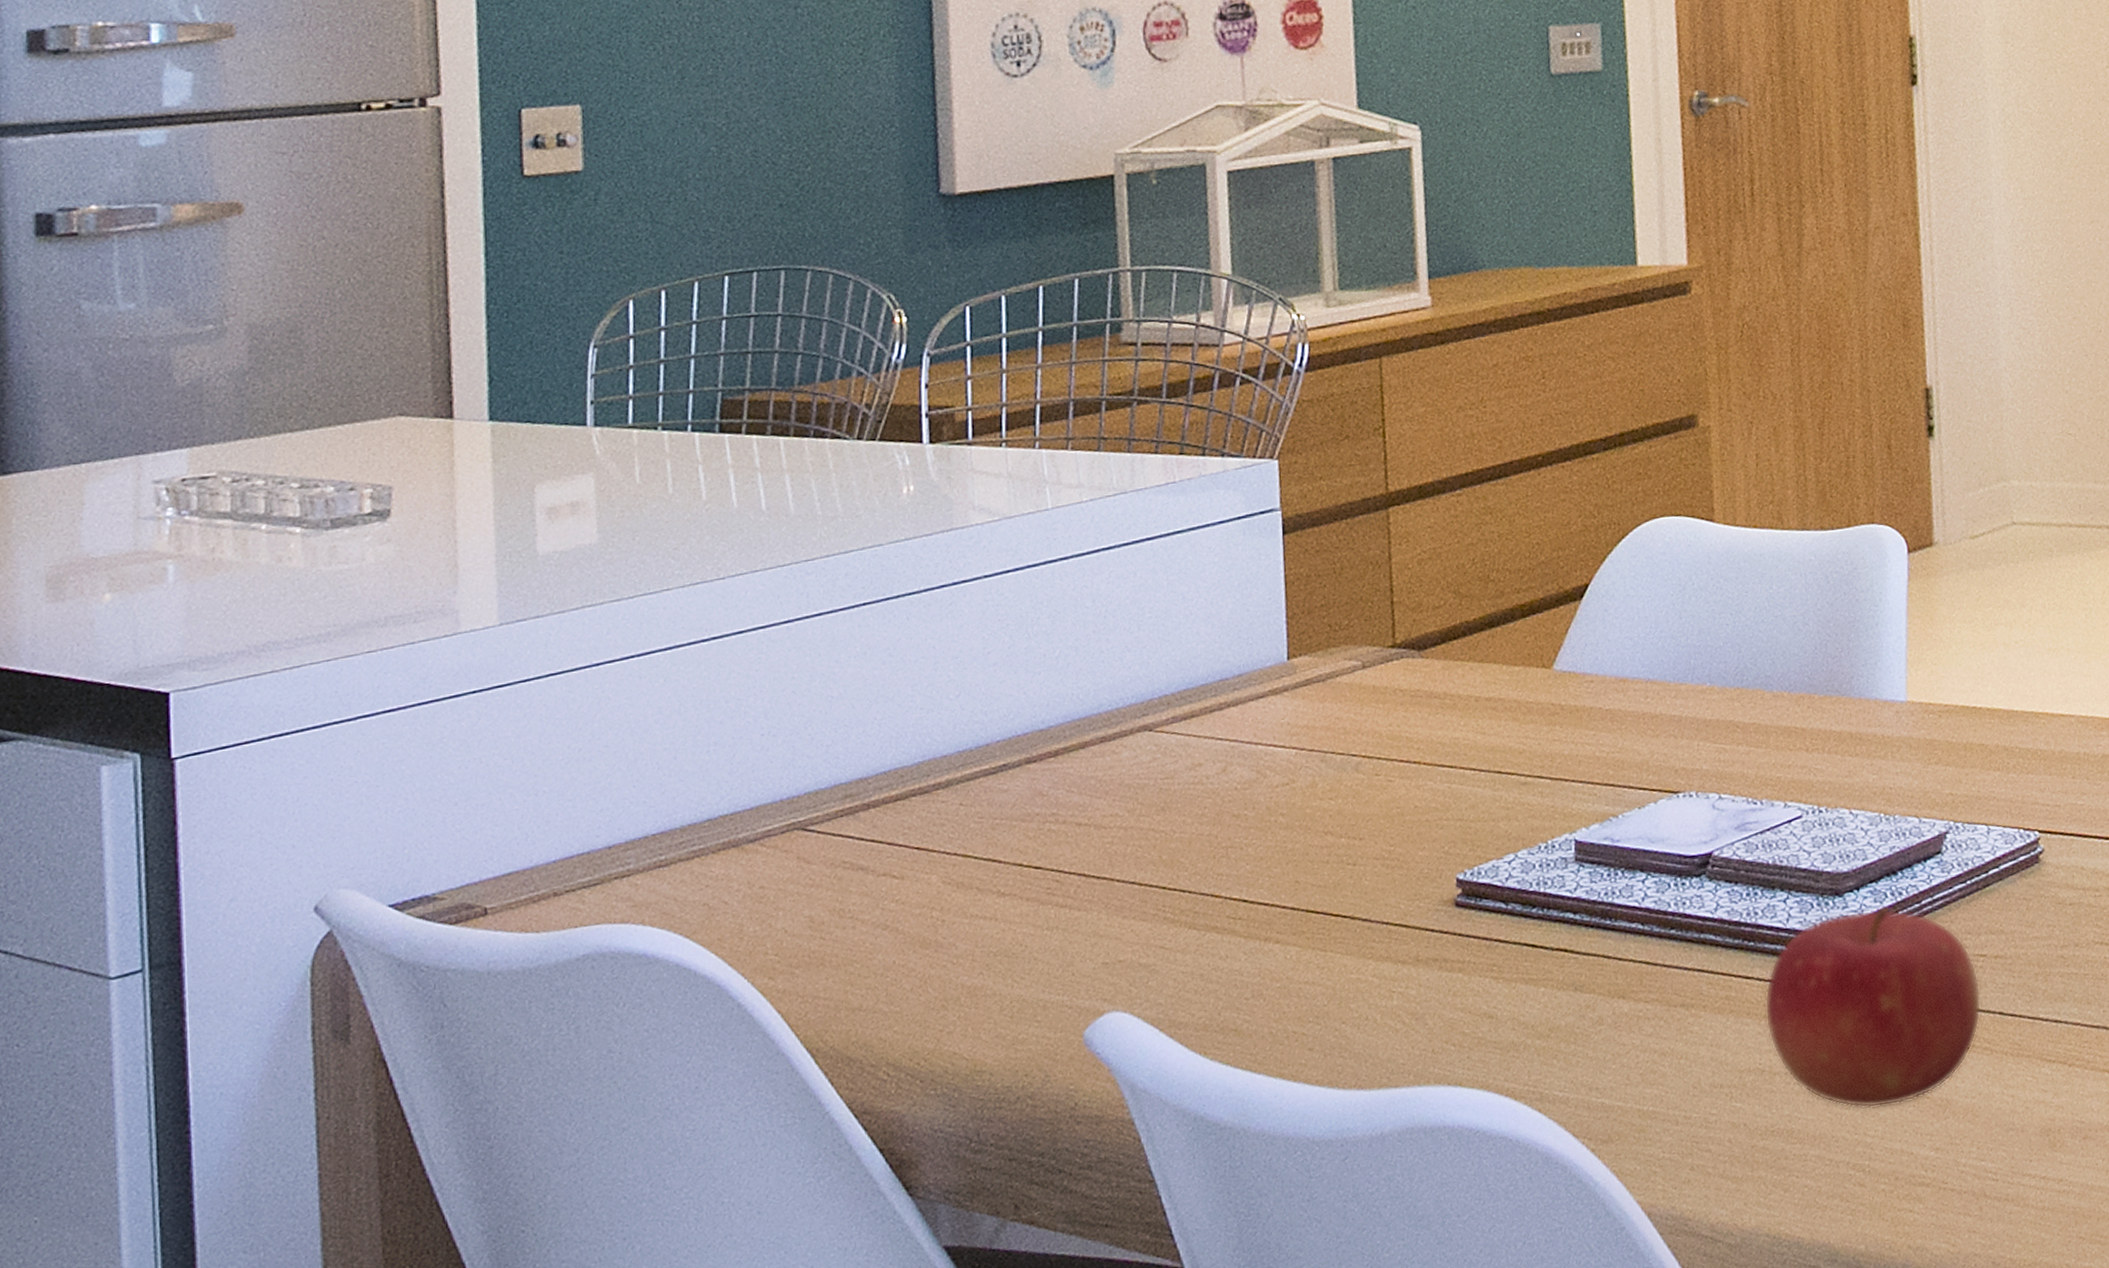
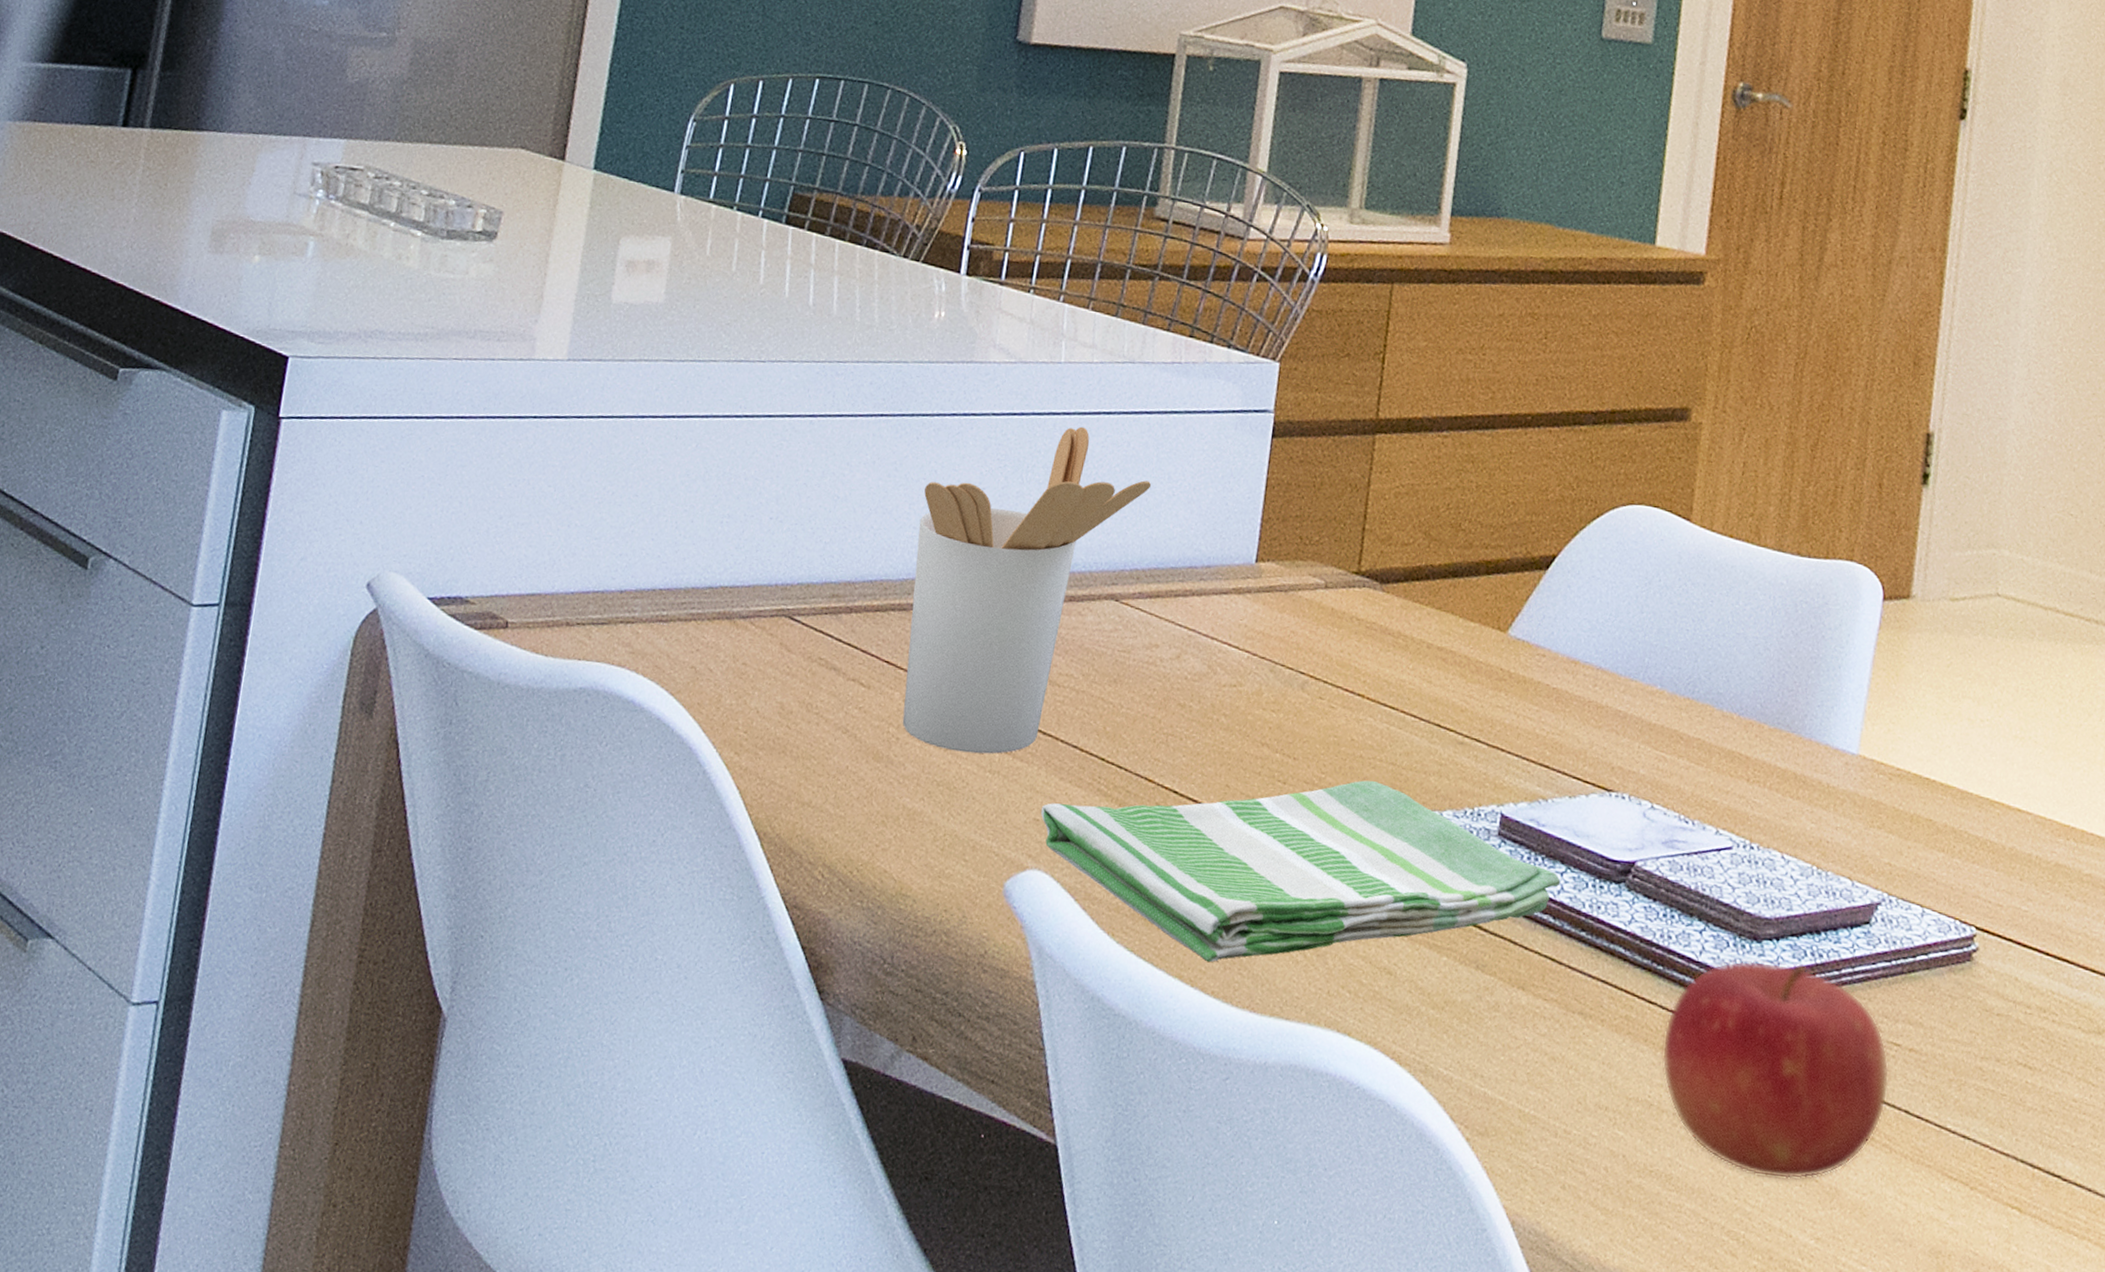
utensil holder: none [925,567,1166,919] -> present [902,426,1152,754]
dish towel: none [1108,840,1643,1054] -> present [1040,780,1561,963]

